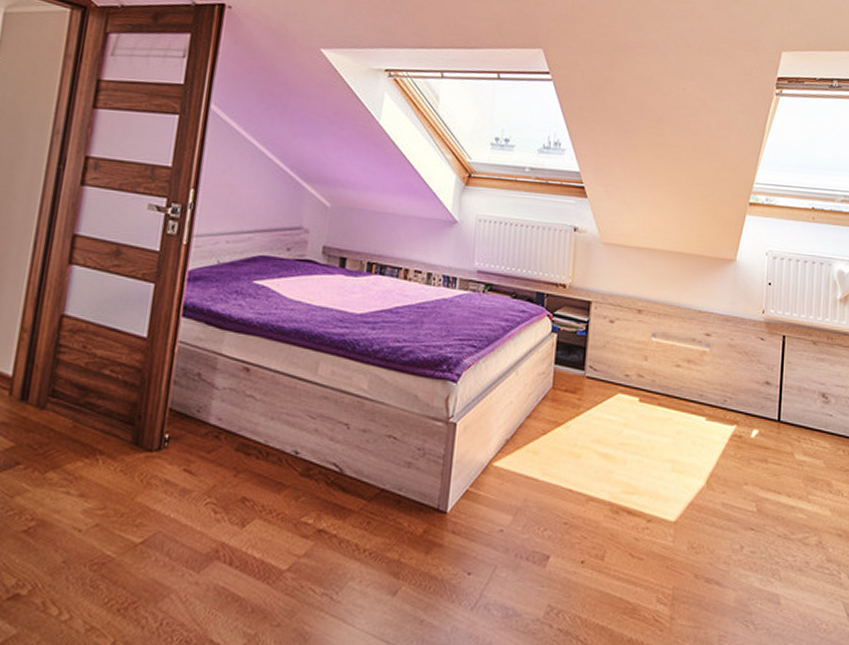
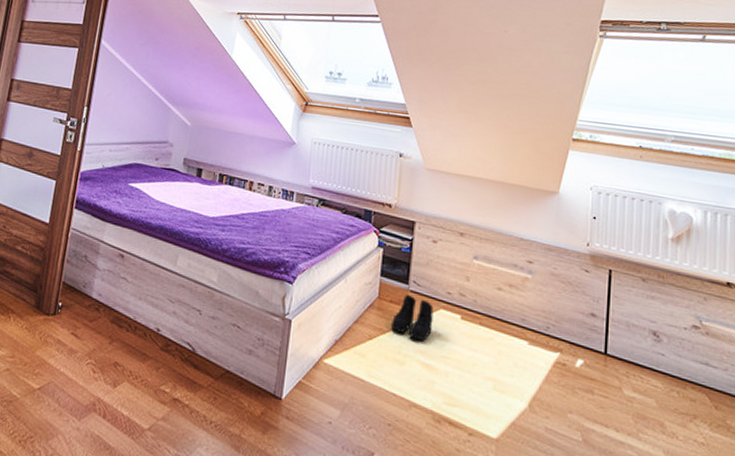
boots: none [565,380,611,430] -> present [390,294,434,341]

